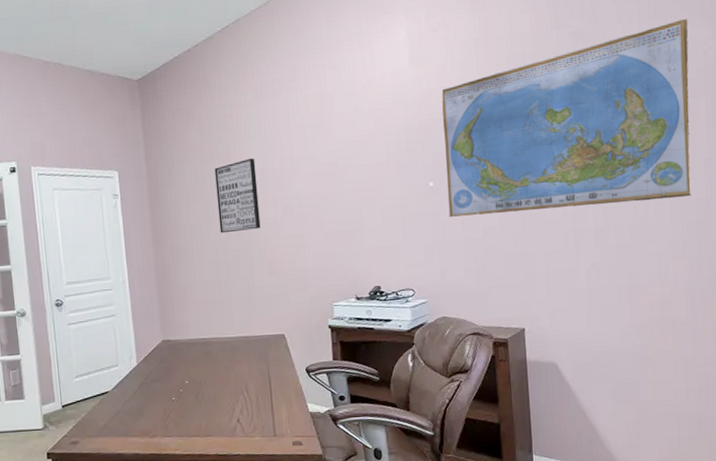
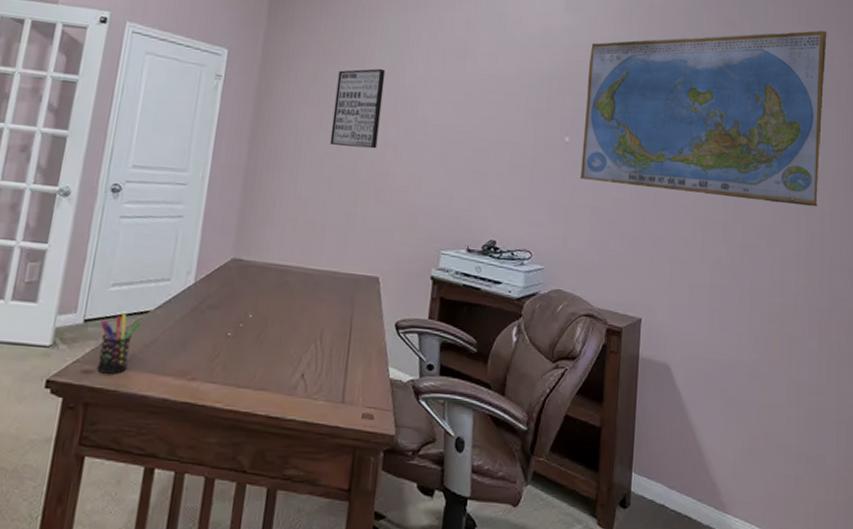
pen holder: none [75,396,104,442] -> present [96,313,141,374]

